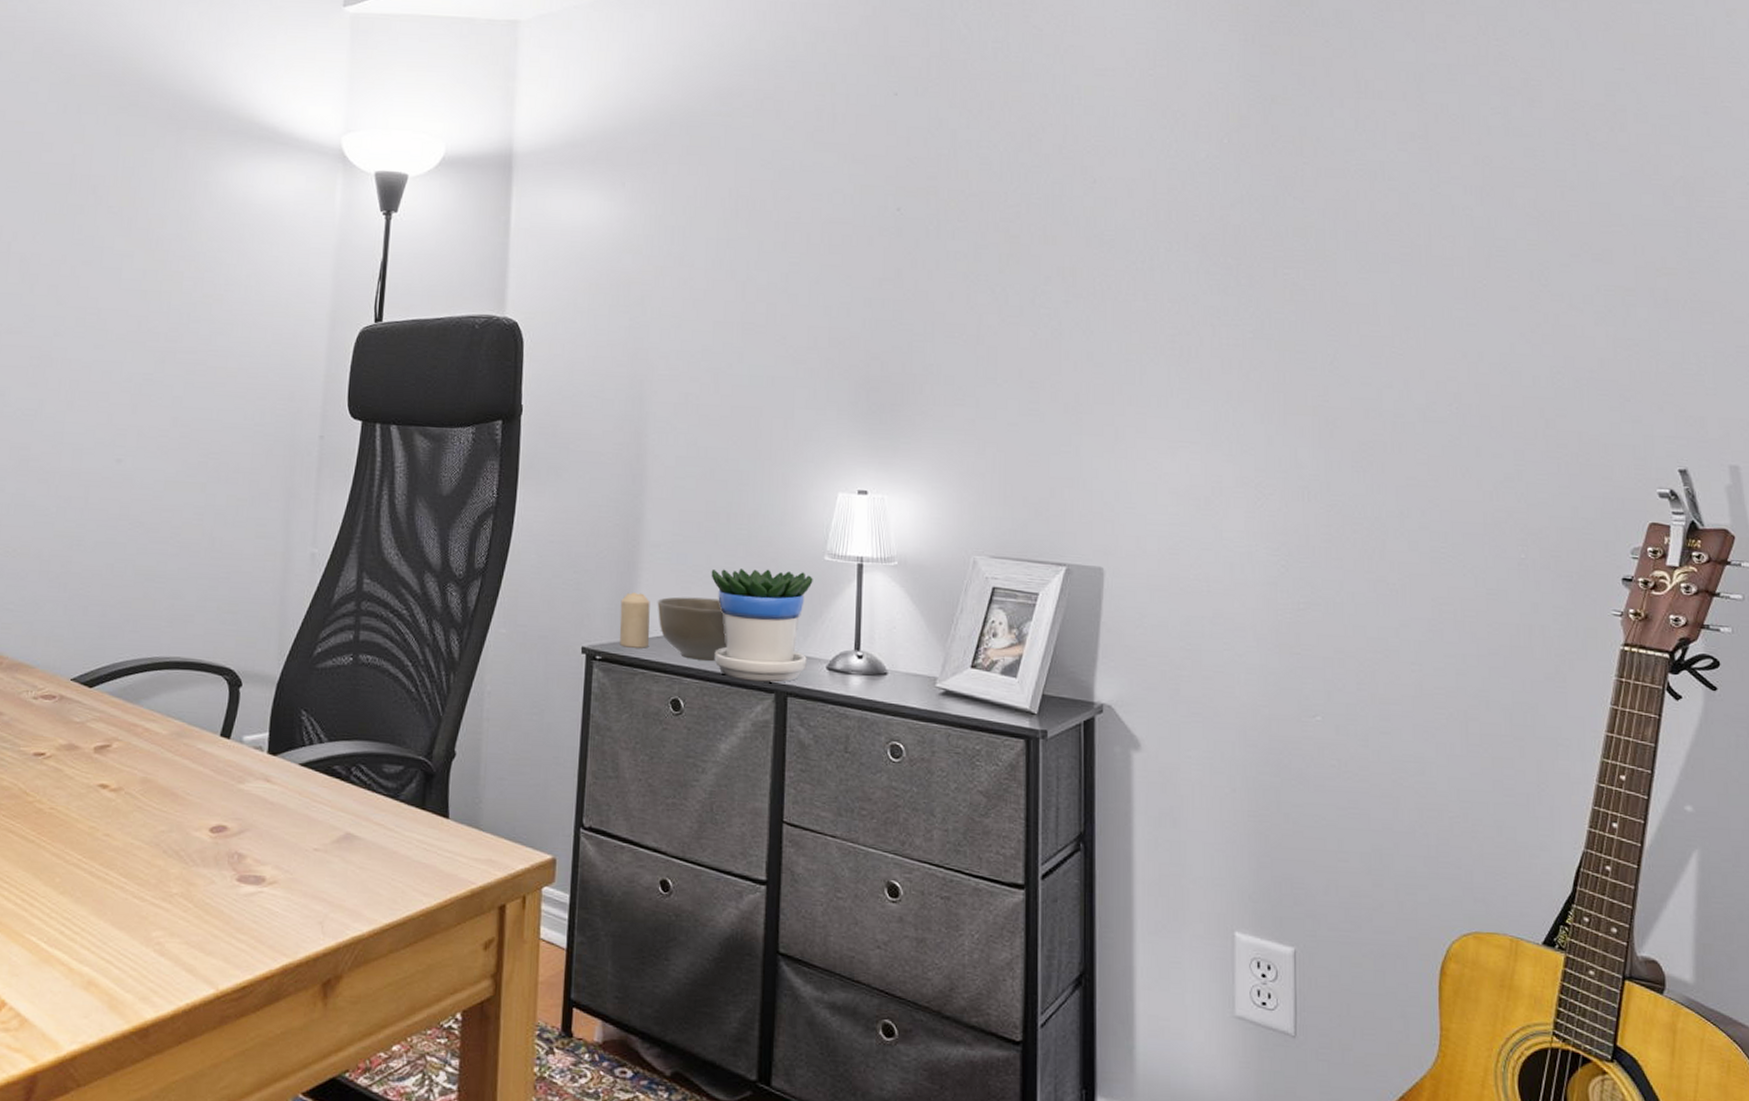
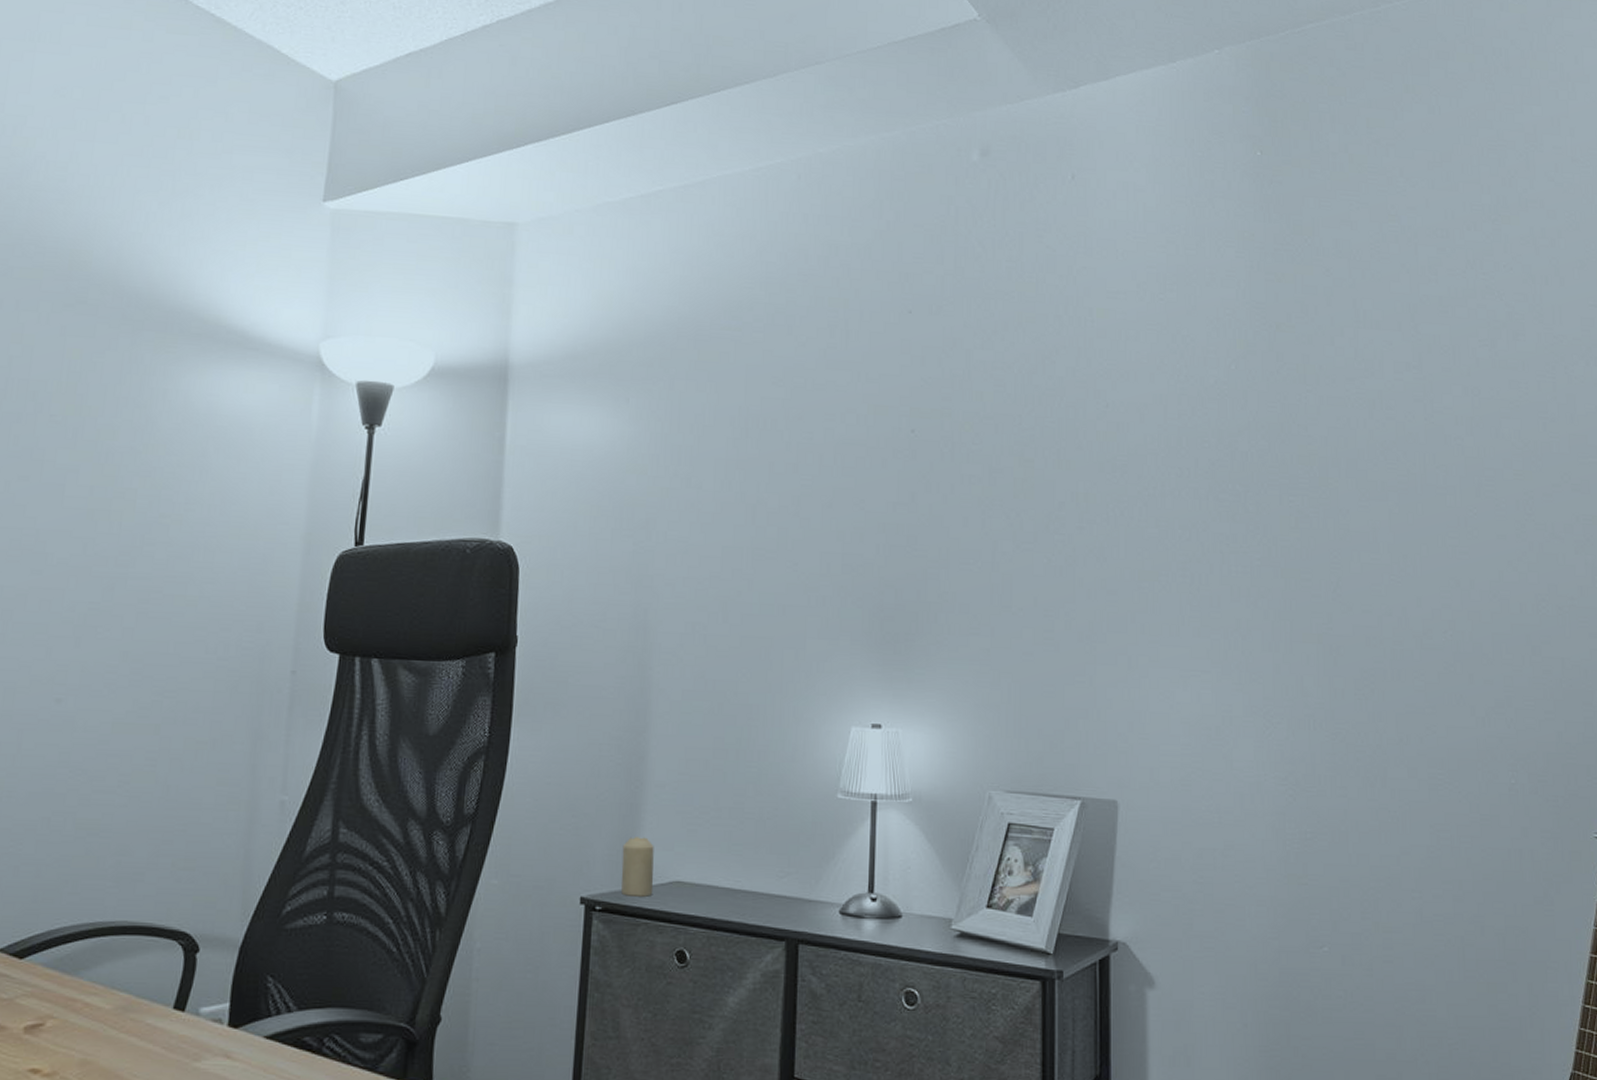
bowl: present [657,596,727,661] -> none [661,840,736,908]
flowerpot: present [711,569,813,683] -> none [718,809,826,930]

